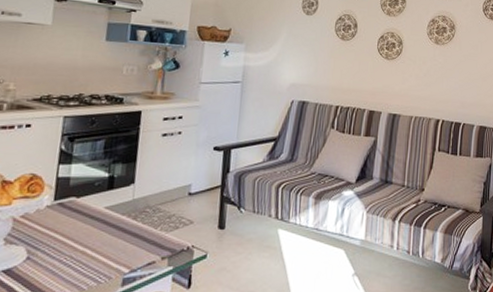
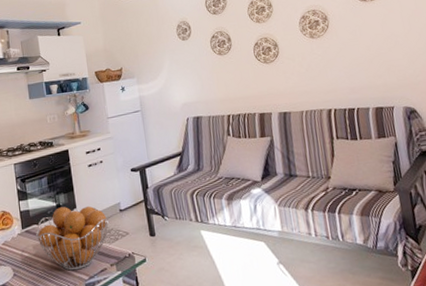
fruit basket: none [71,180,172,260] -> present [36,205,109,271]

